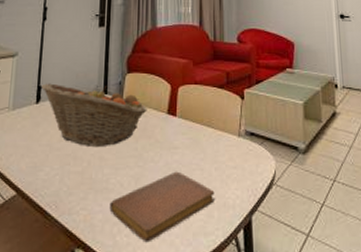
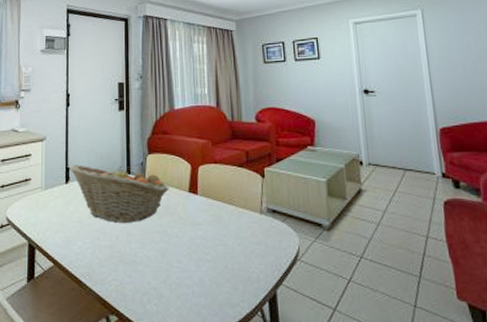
notebook: present [109,171,215,243] -> none [138,246,239,312]

